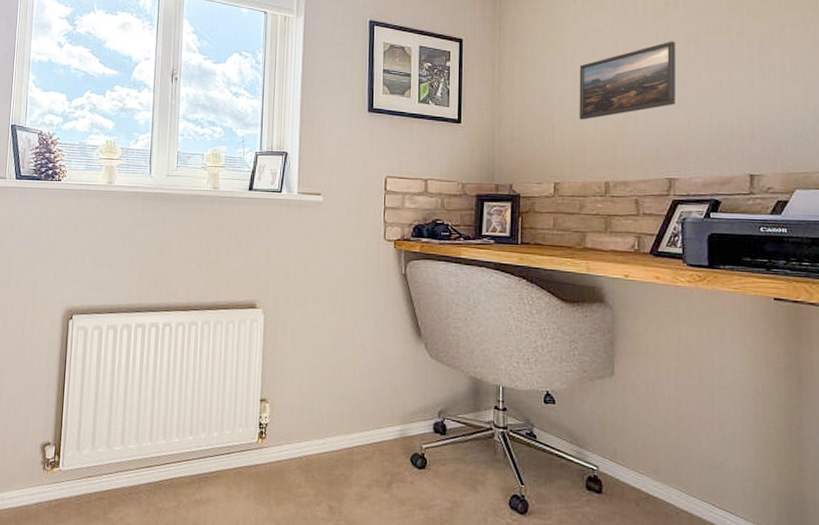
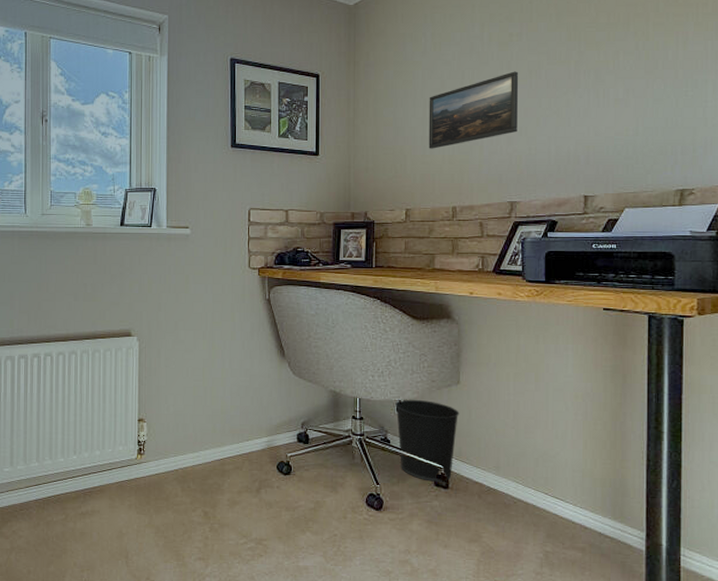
wastebasket: none [542,390,614,485] -> present [395,399,460,482]

